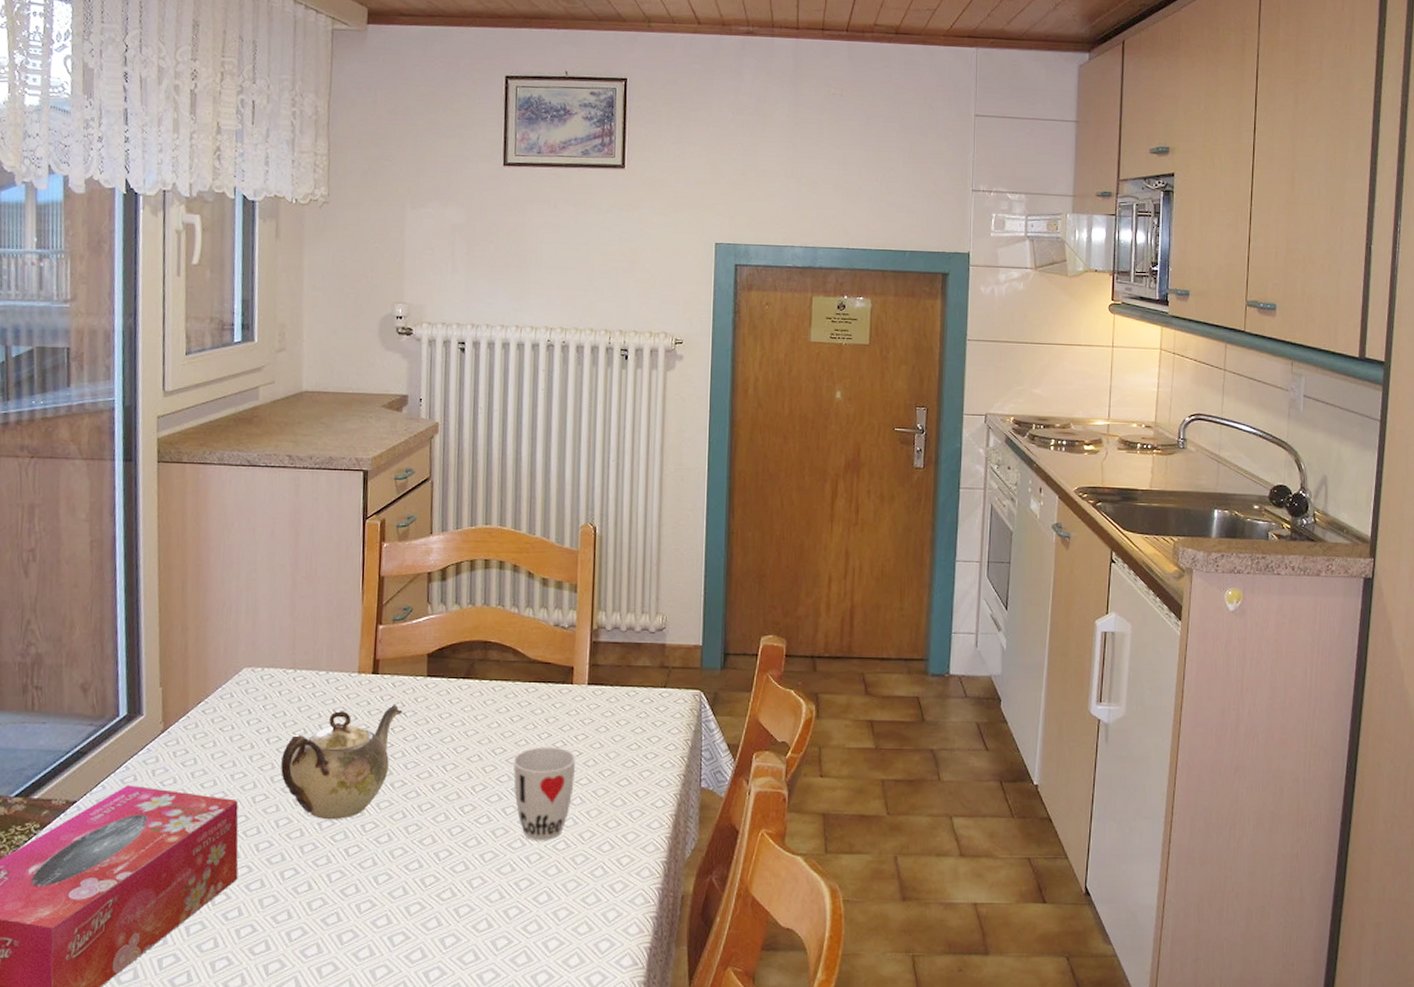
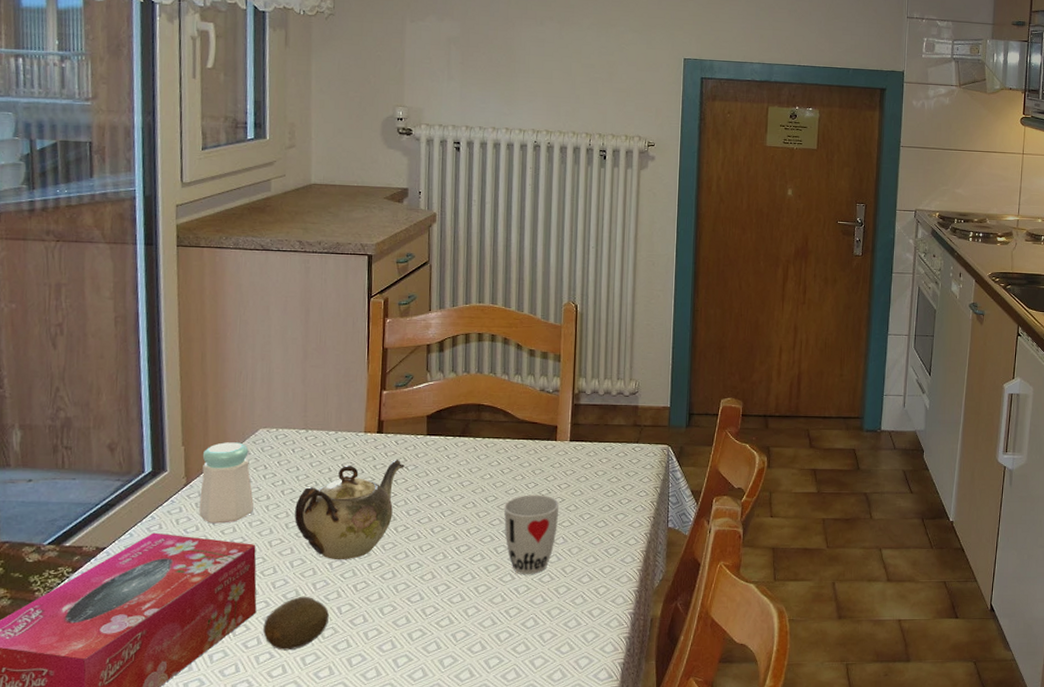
salt shaker: none [177,683,237,776] -> present [199,442,255,524]
fruit: none [245,860,318,924] -> present [263,596,329,651]

